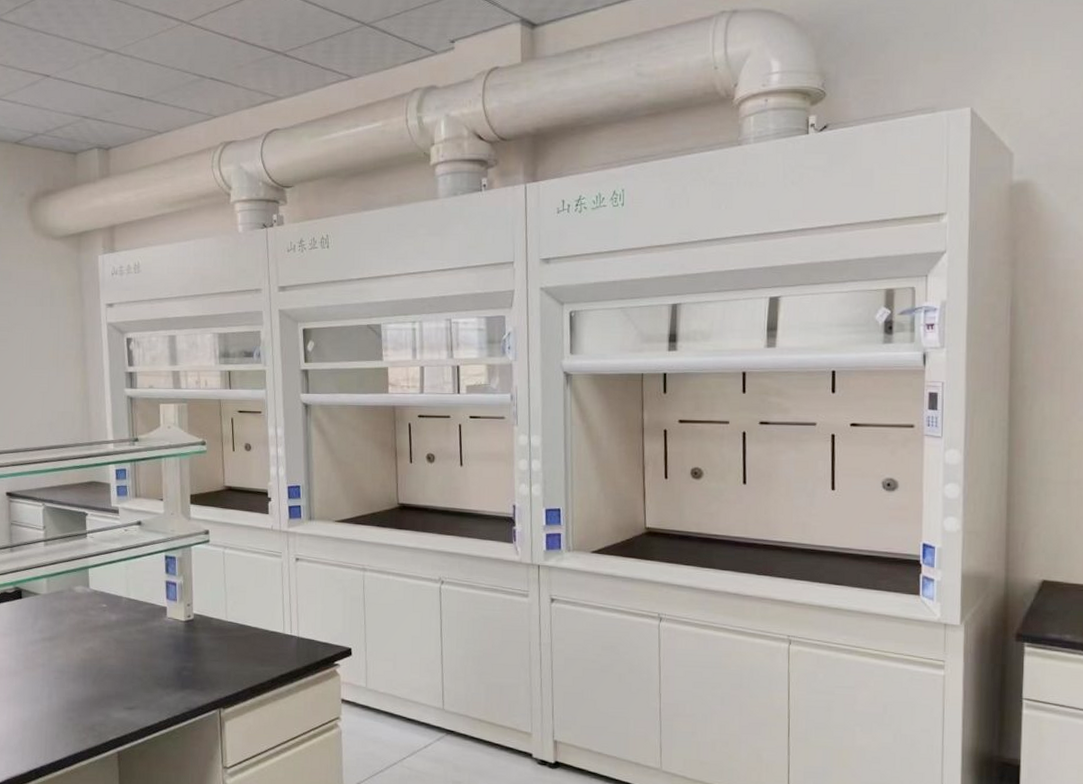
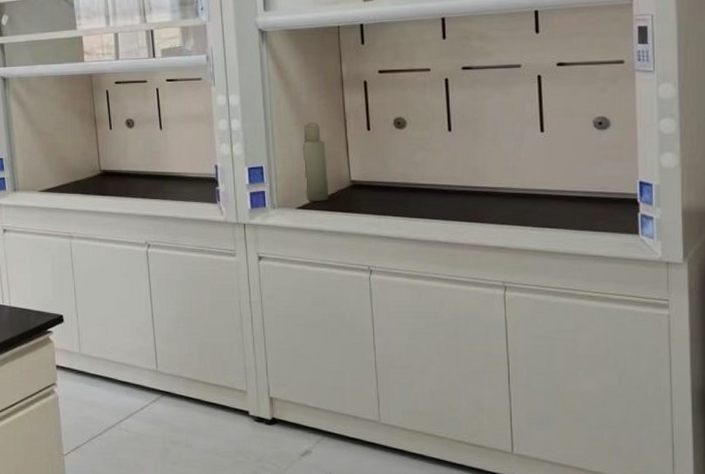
bottle: none [600,467,624,547] -> present [302,122,329,202]

